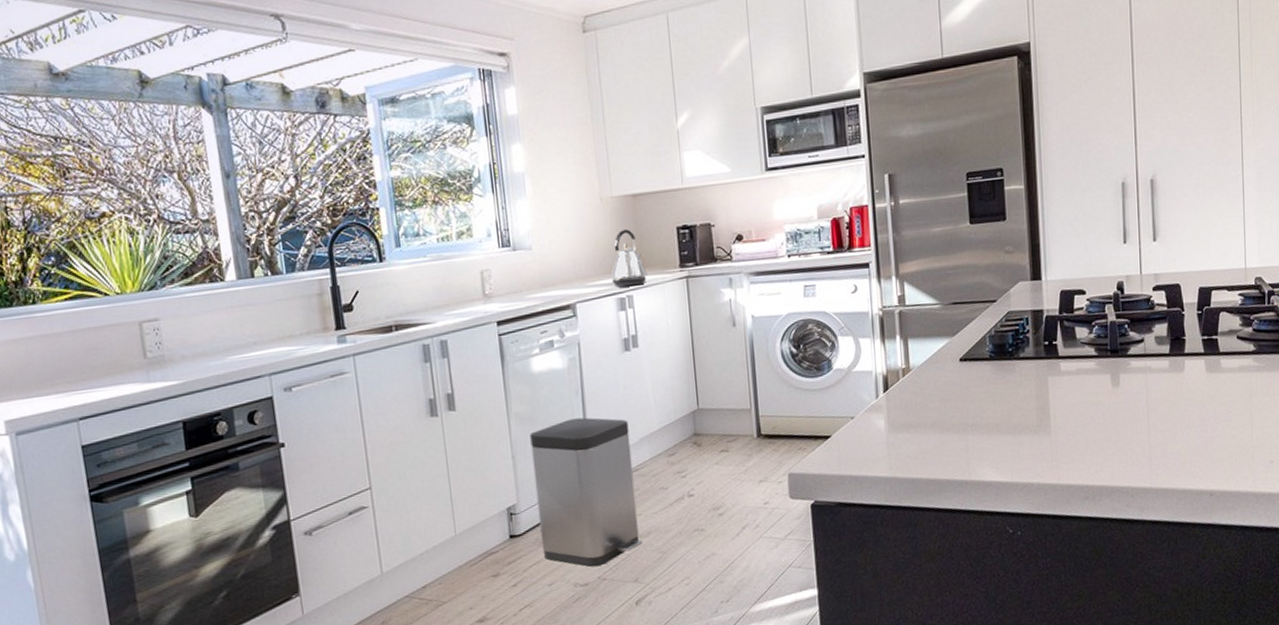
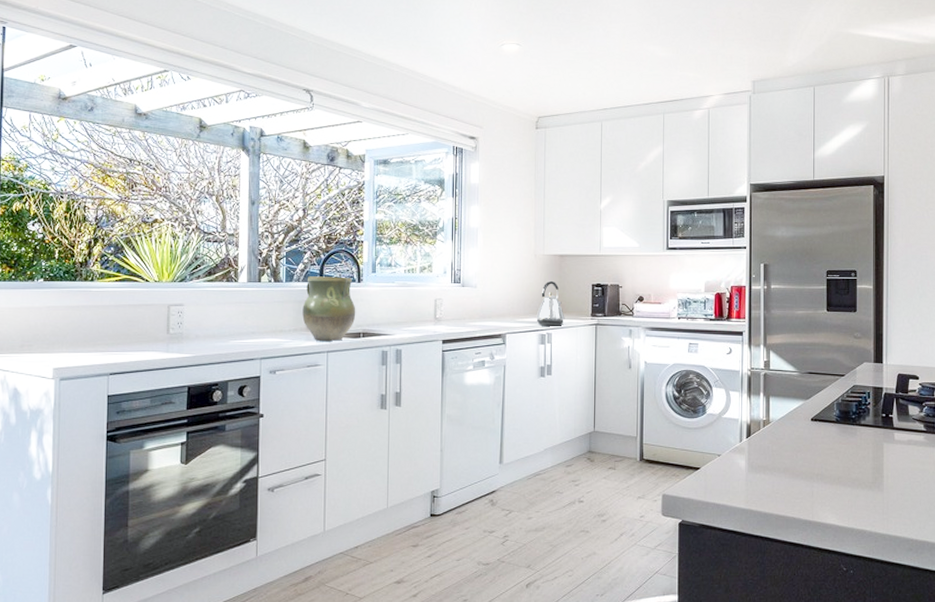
ceramic jug: none [313,256,383,343] -> present [302,276,356,341]
pedal bin: present [530,417,643,567] -> none [455,426,538,549]

